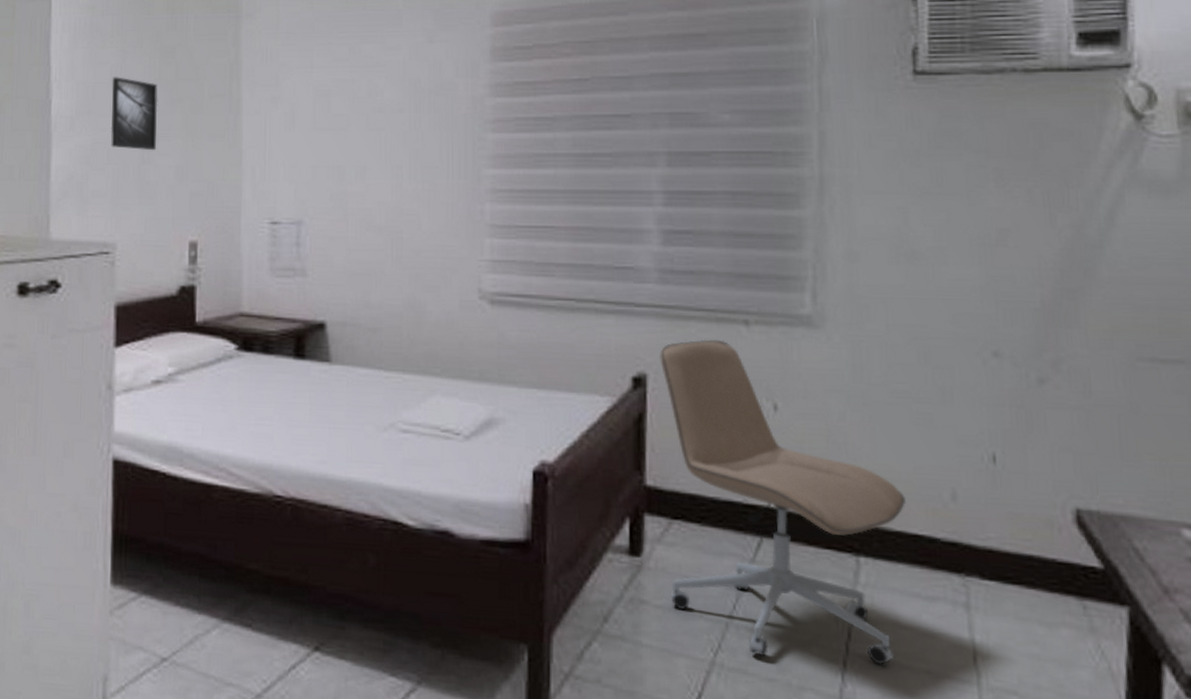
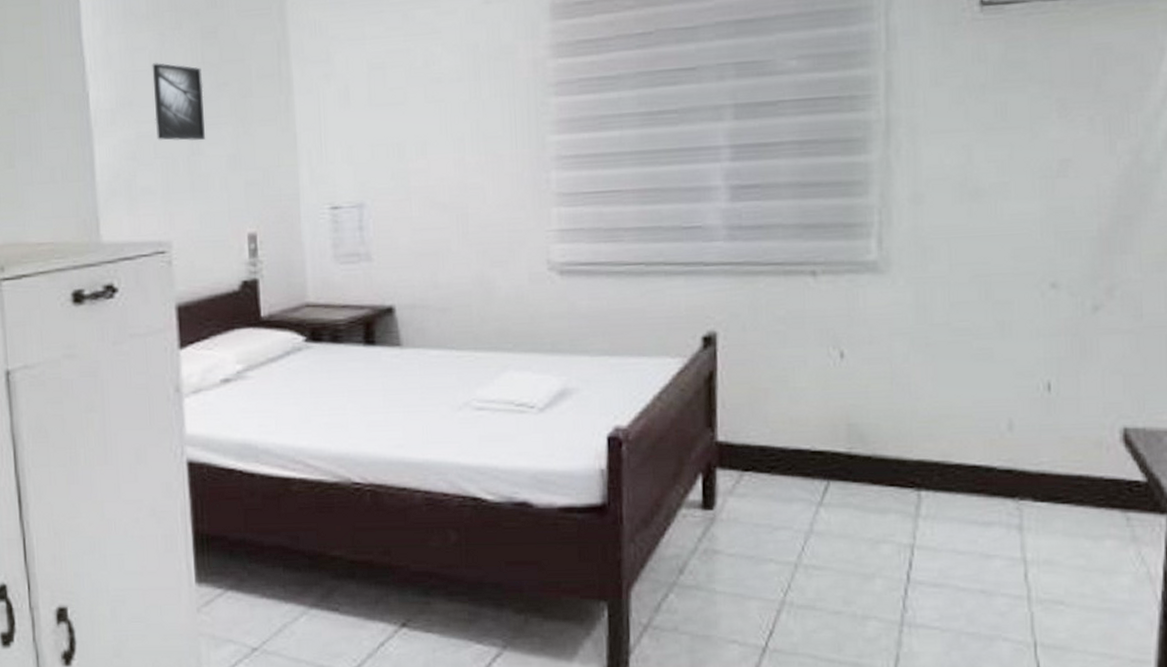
office chair: present [658,339,907,665] -> none [728,292,966,592]

